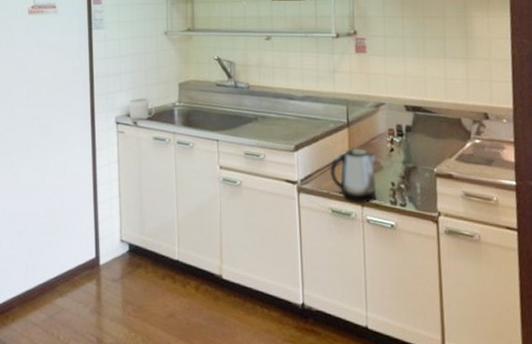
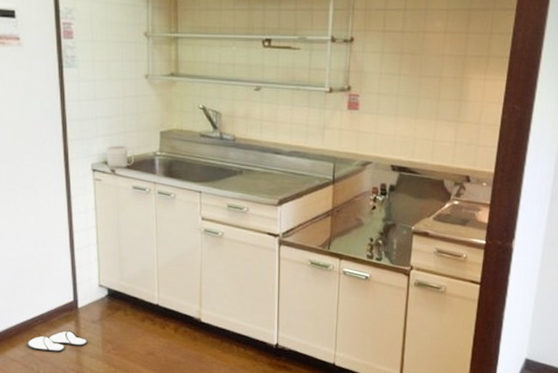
slippers: none [49,290,108,315] -> present [27,330,88,352]
kettle: present [329,147,377,204] -> none [311,204,358,257]

